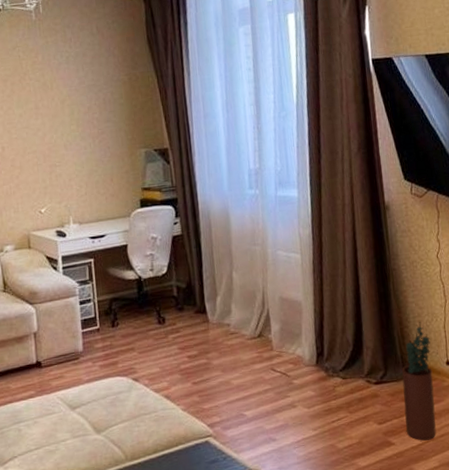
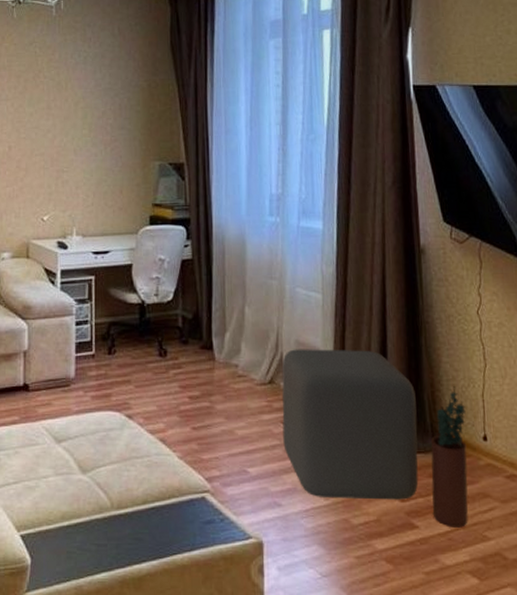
pouf: none [269,299,393,429] -> present [282,349,419,500]

